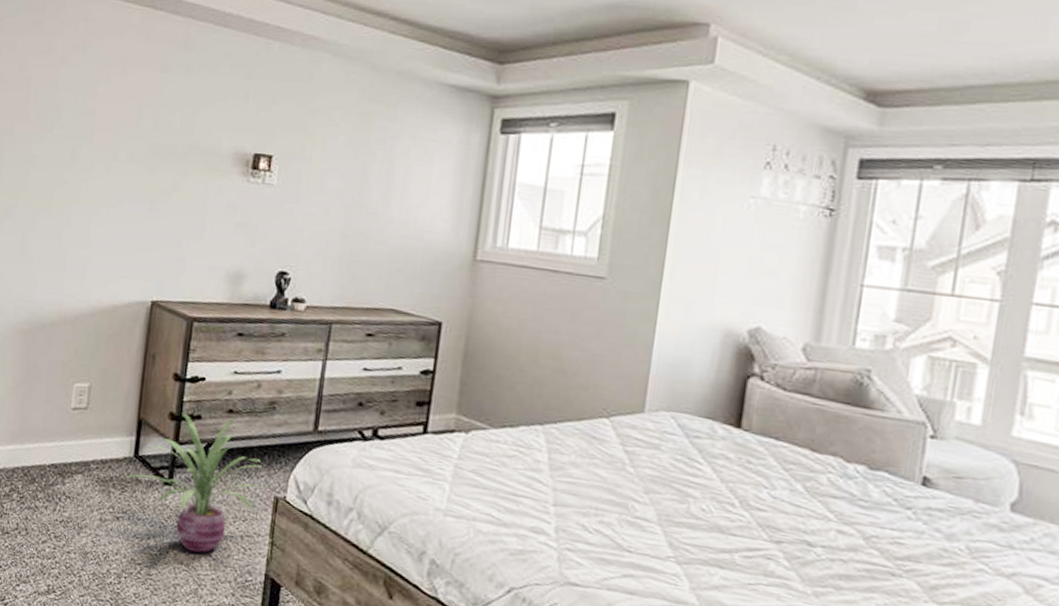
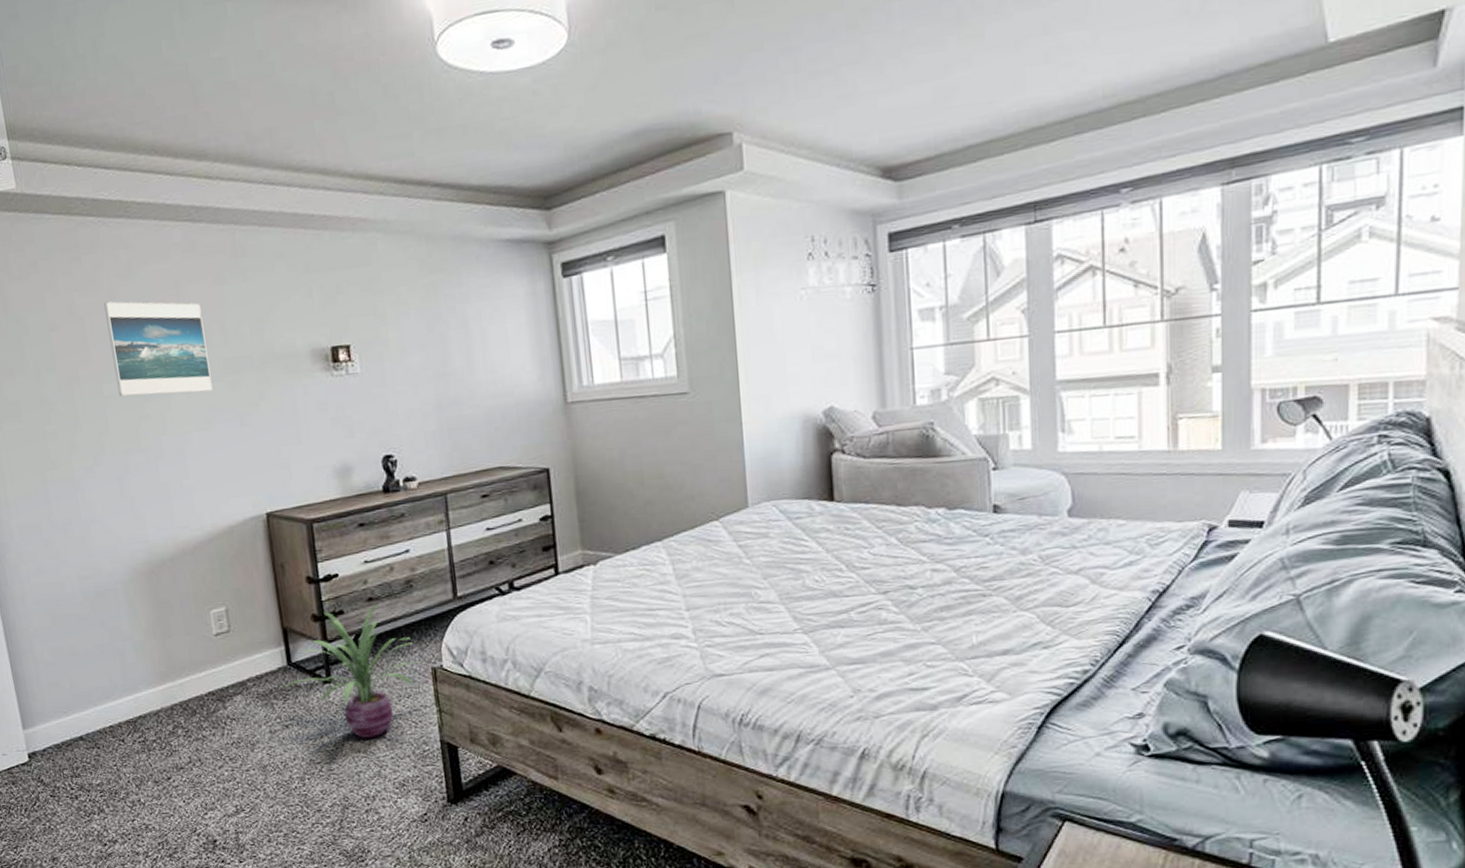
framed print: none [44,67,141,172] -> present [104,301,213,397]

